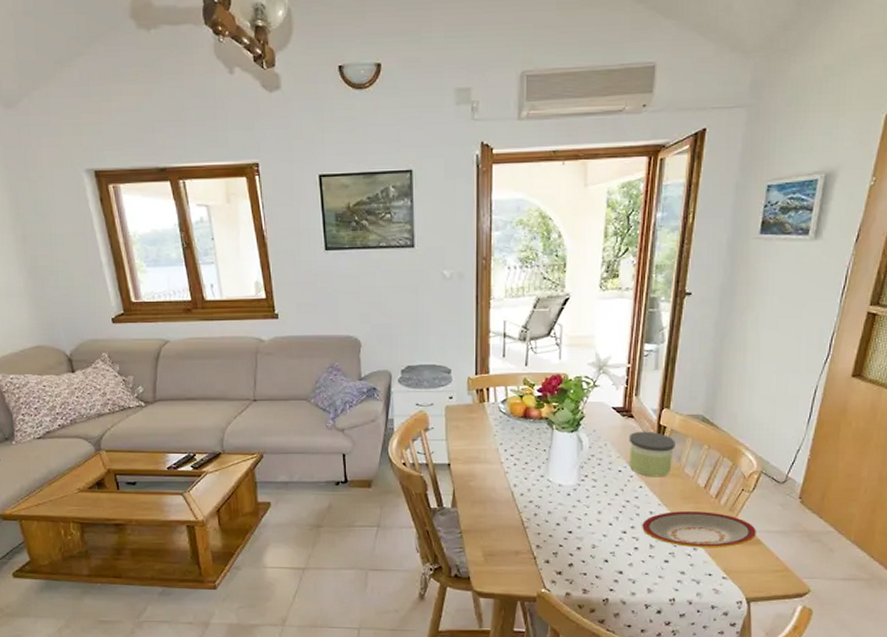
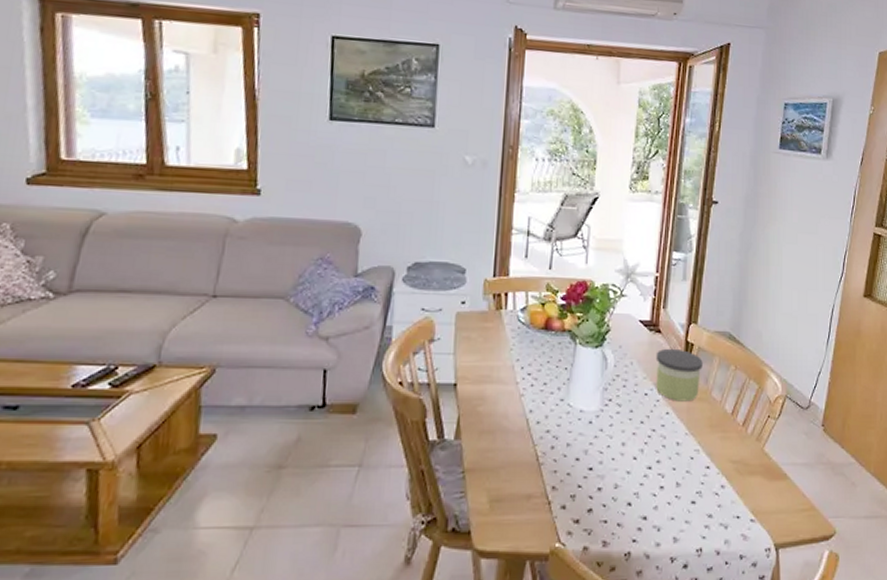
plate: present [642,511,756,548] -> none [668,442,783,485]

